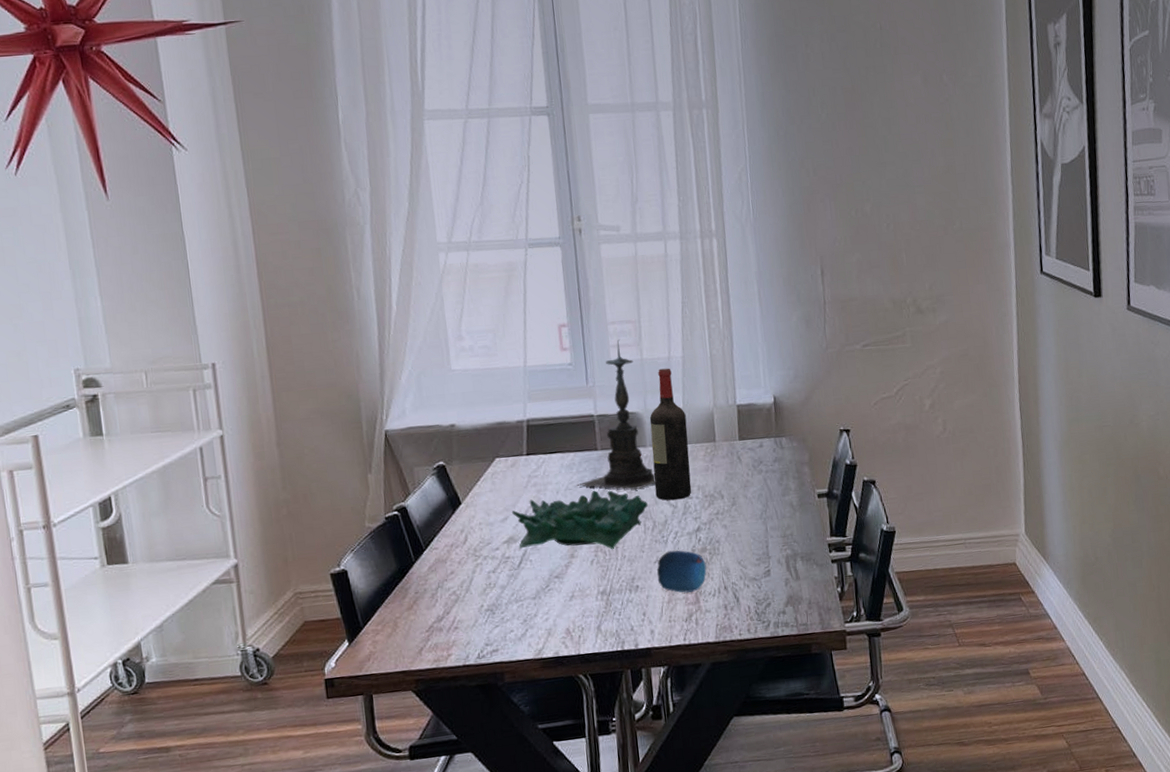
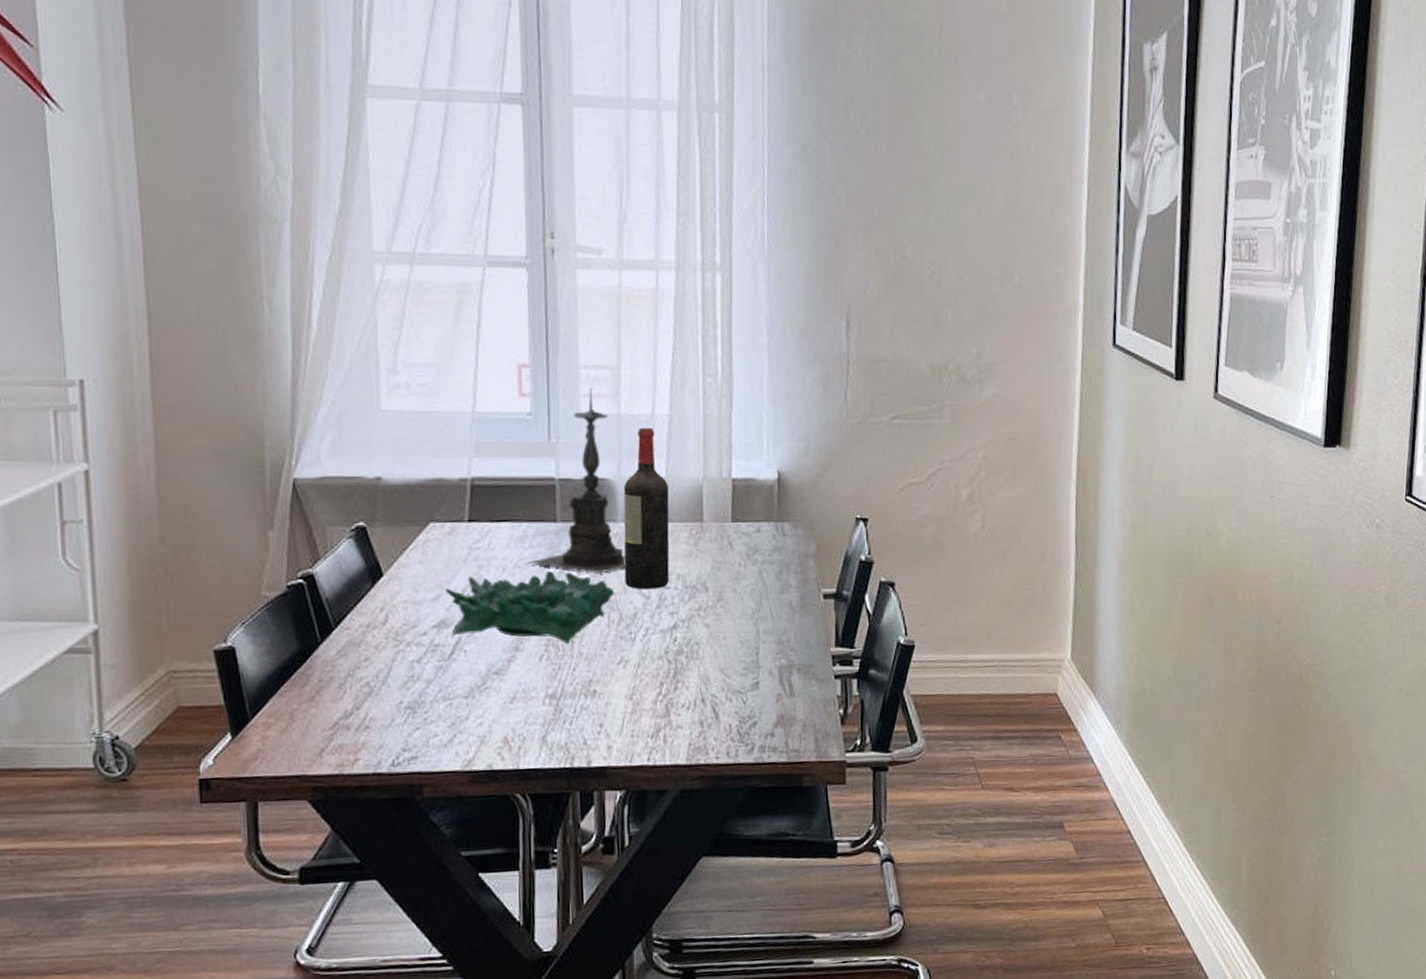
fruit: present [656,550,707,593] -> none [619,650,681,703]

